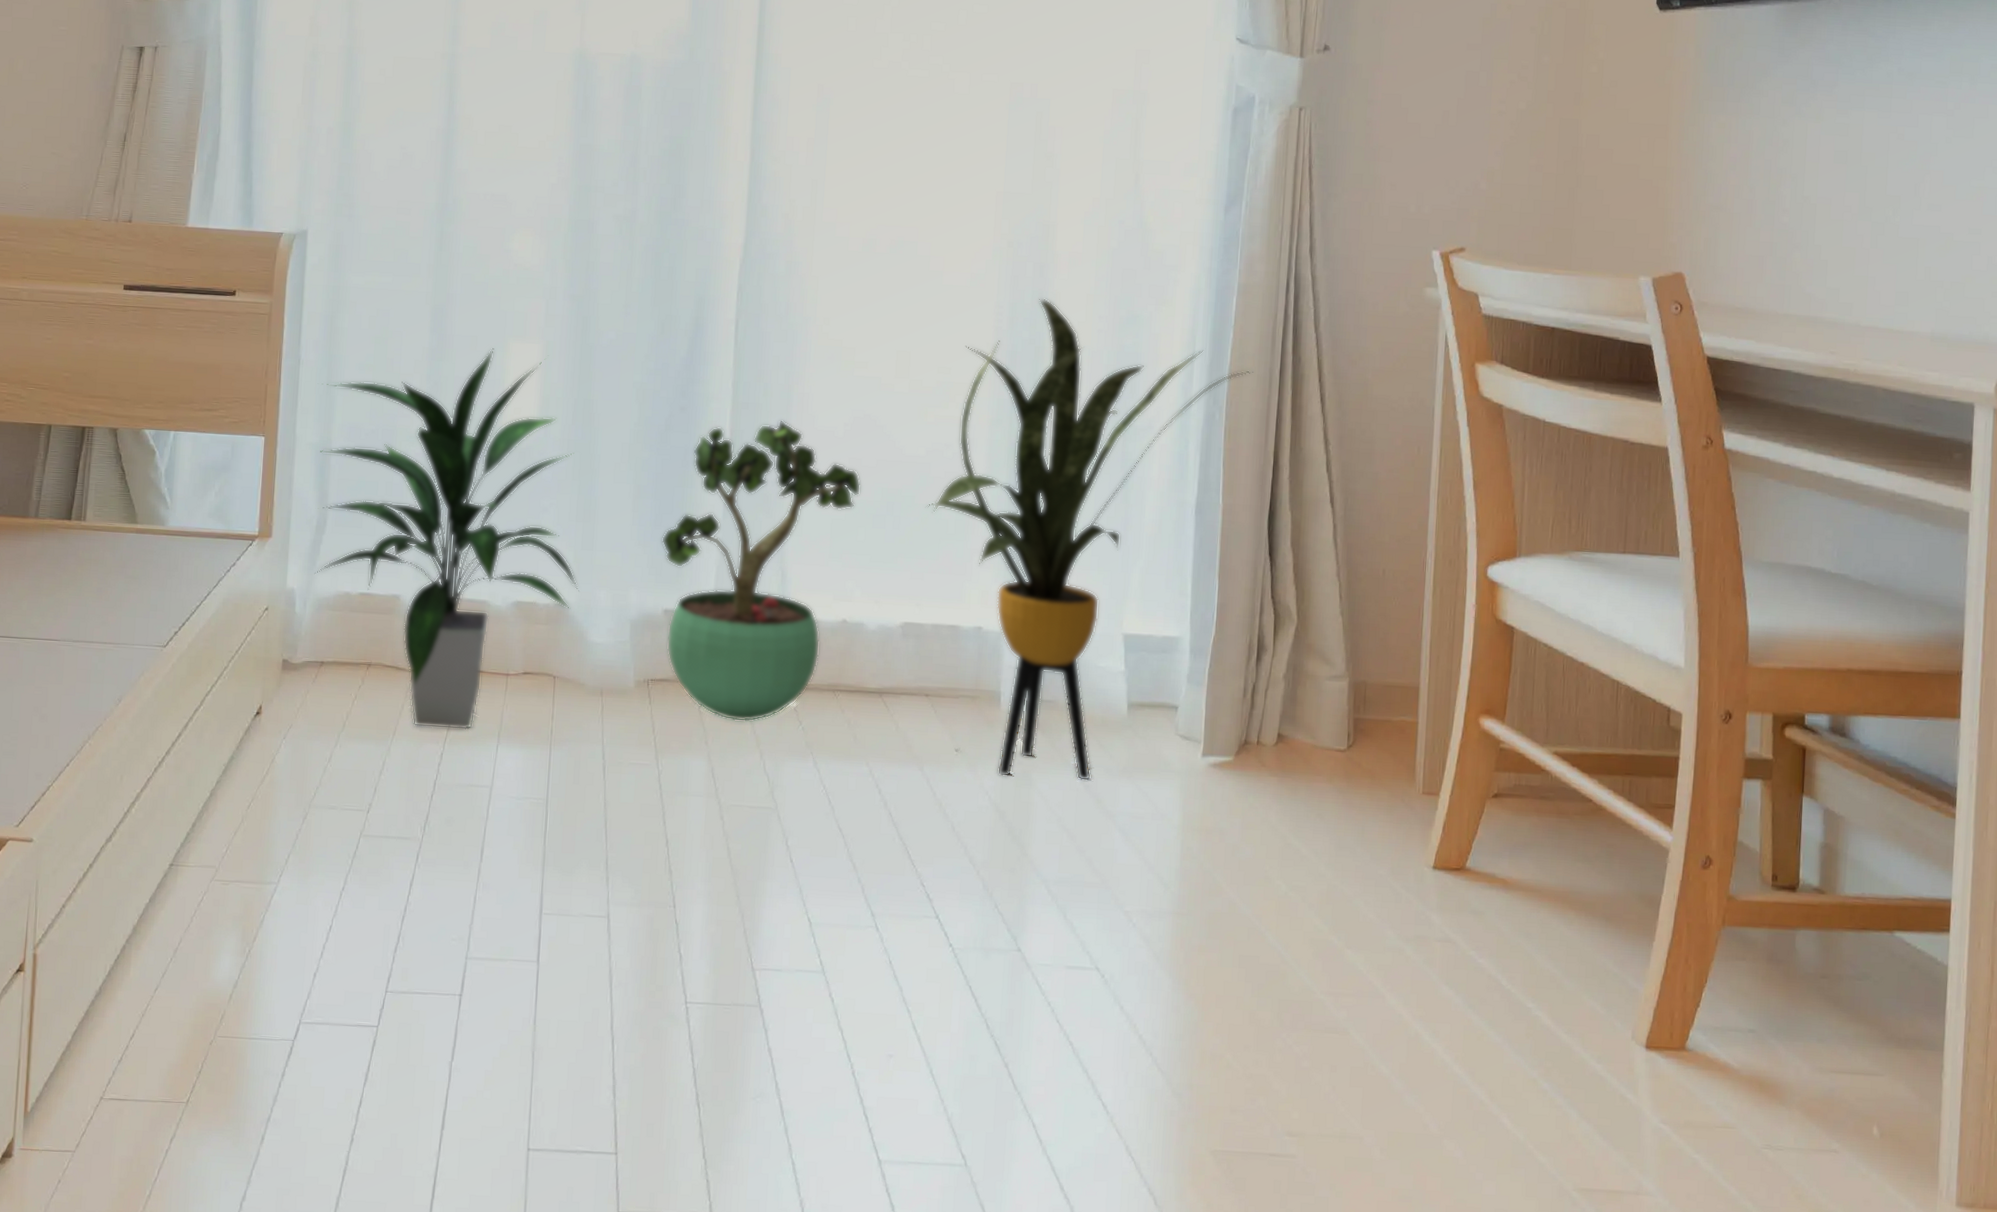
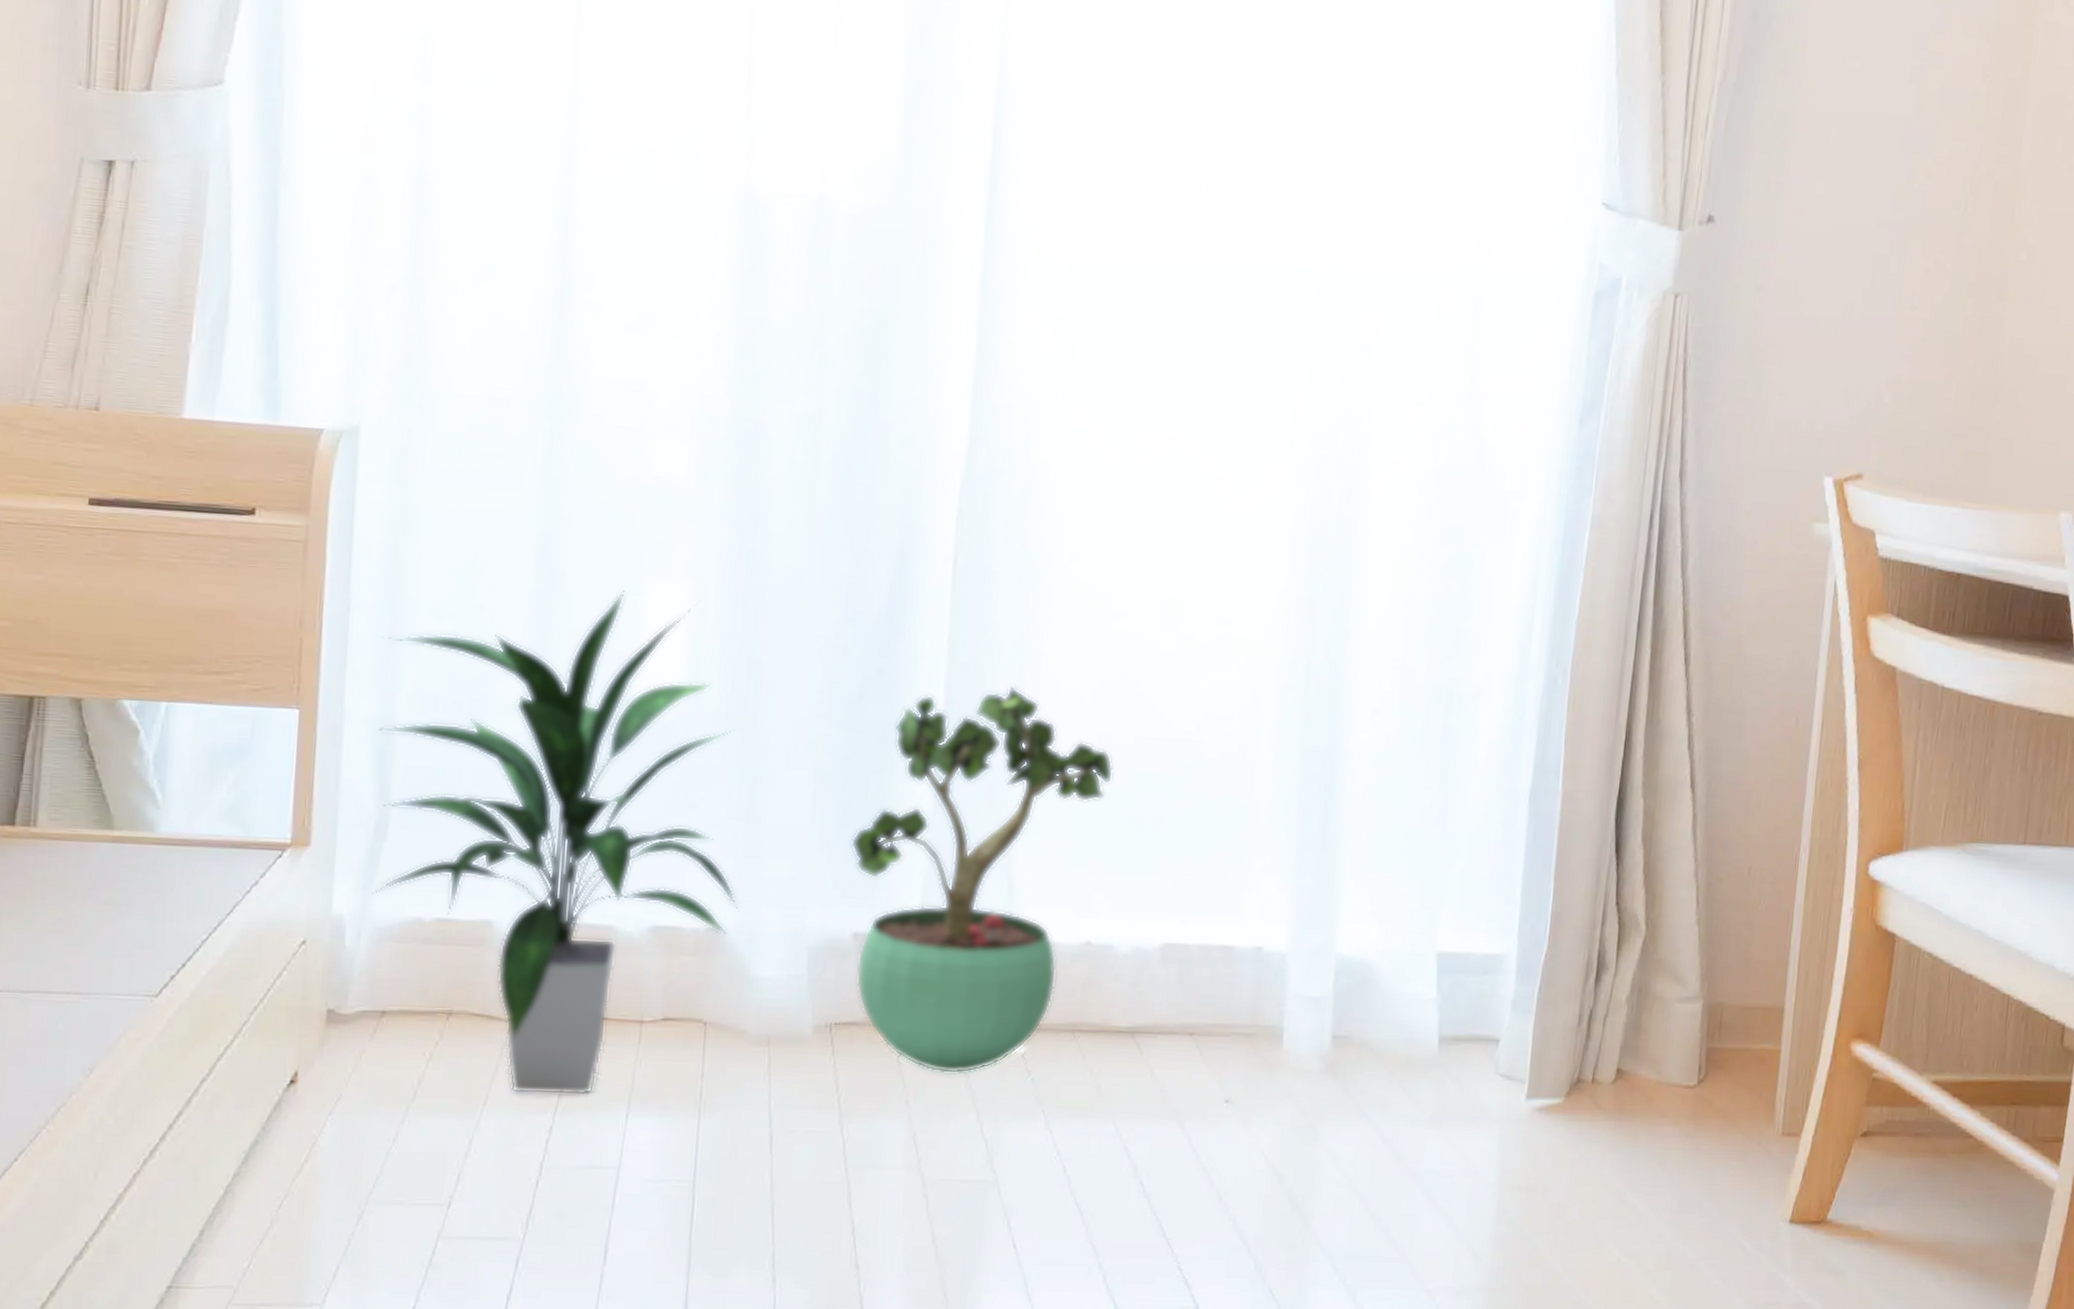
house plant: present [926,298,1254,782] -> none [1196,531,1607,1134]

